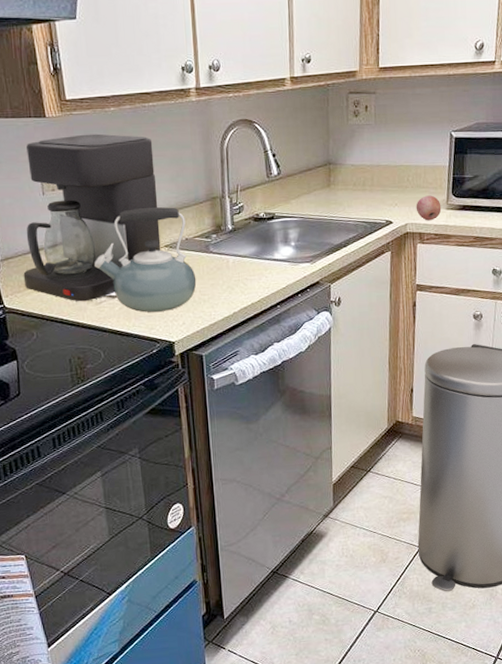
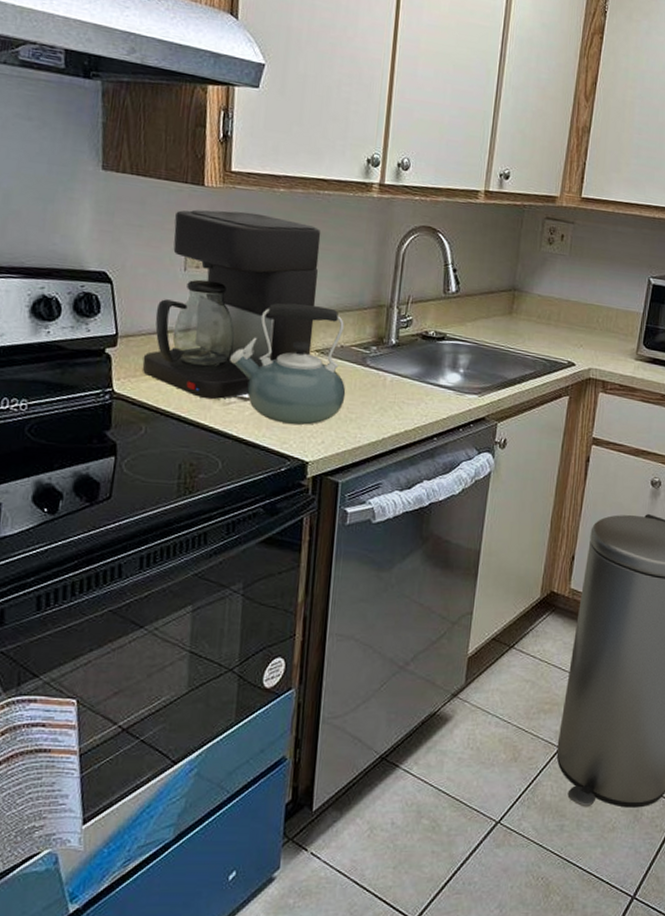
fruit: present [416,195,442,221] -> none [602,341,630,370]

